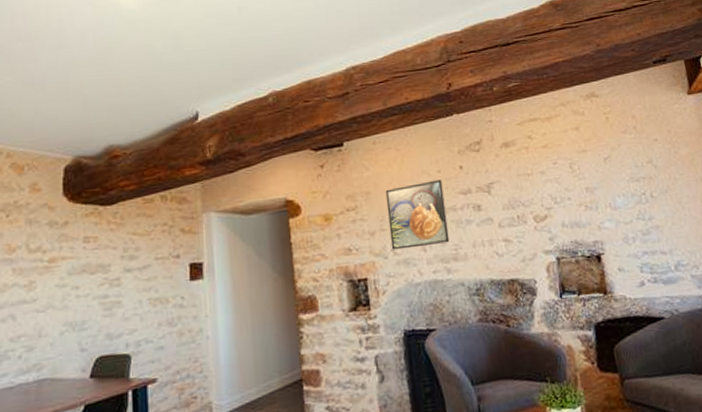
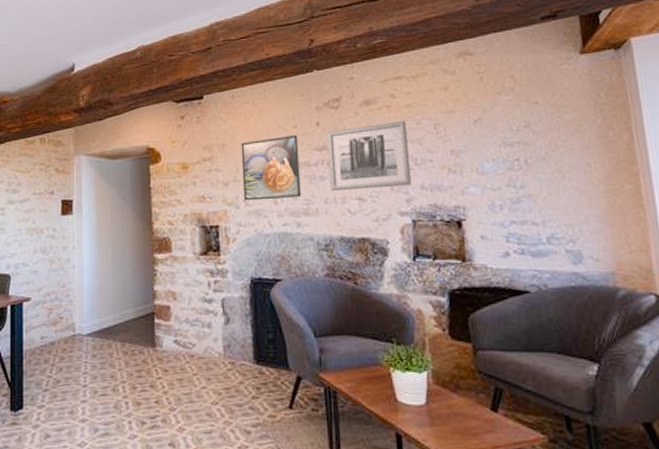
wall art: none [470,161,553,234] -> present [327,121,411,190]

